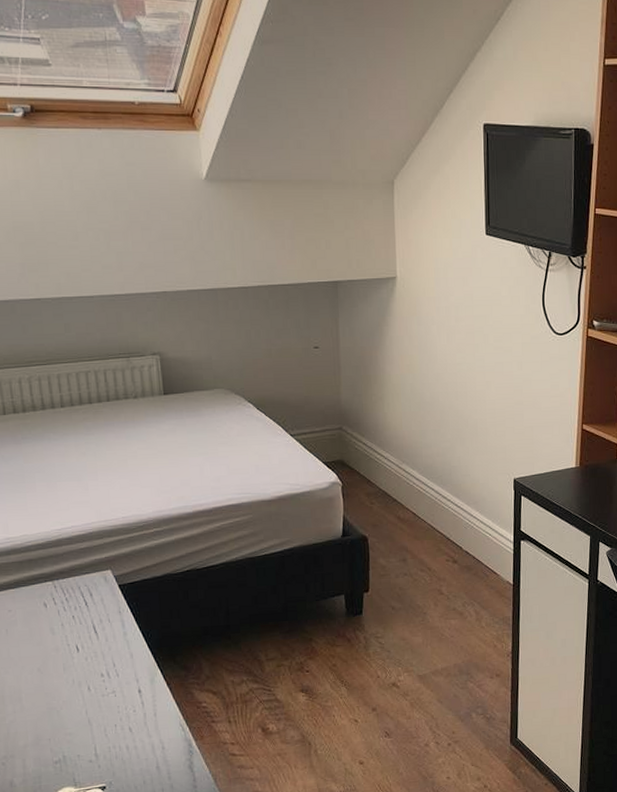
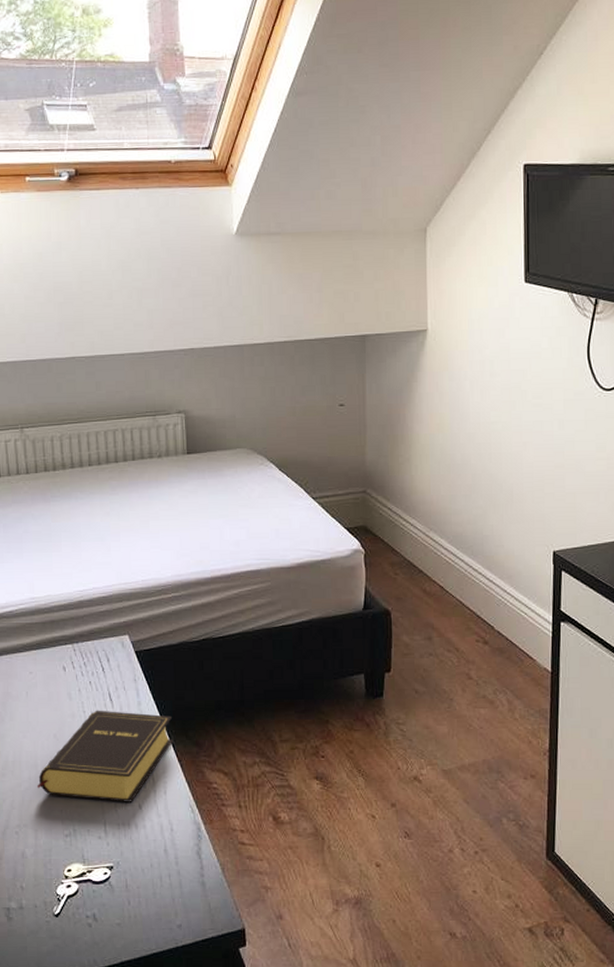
book: none [22,642,162,727] -> present [37,710,174,802]

